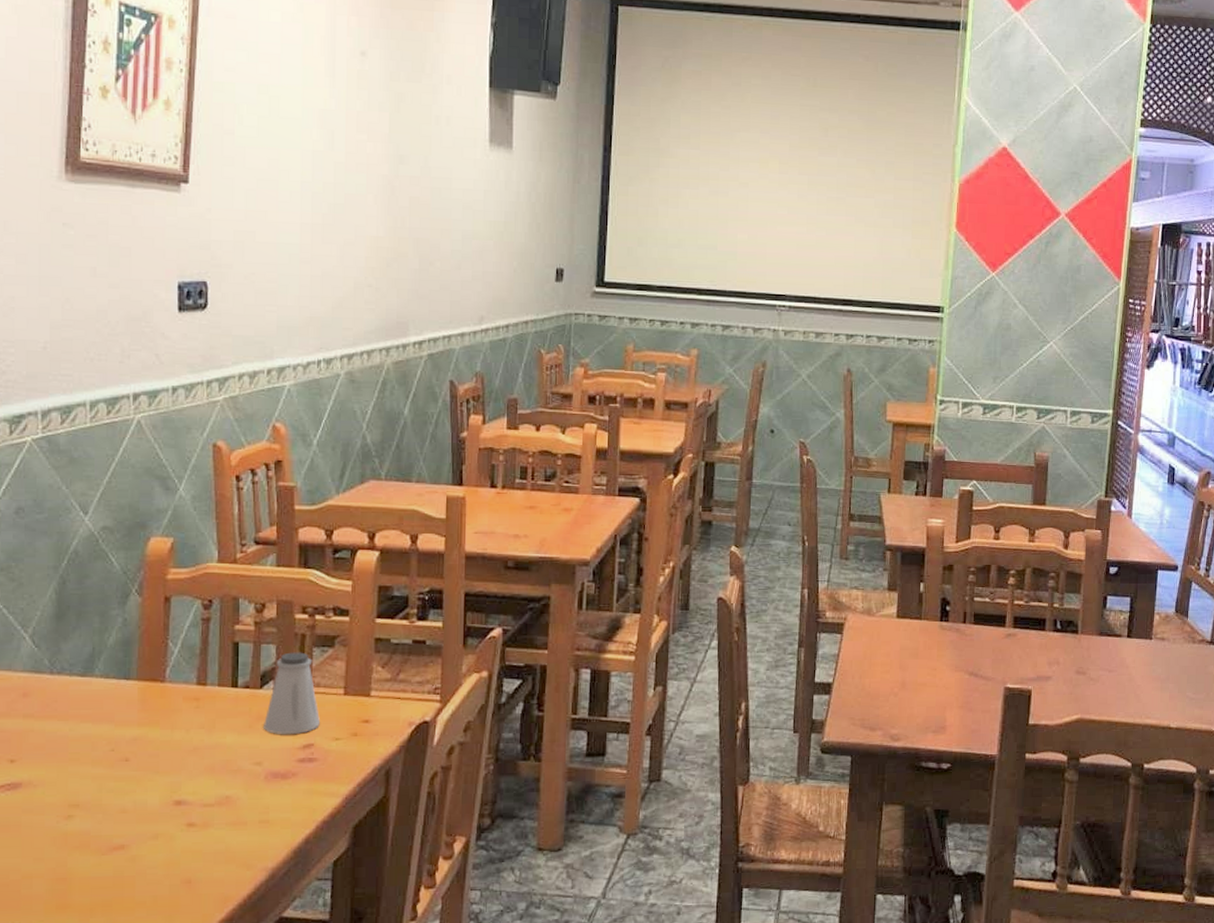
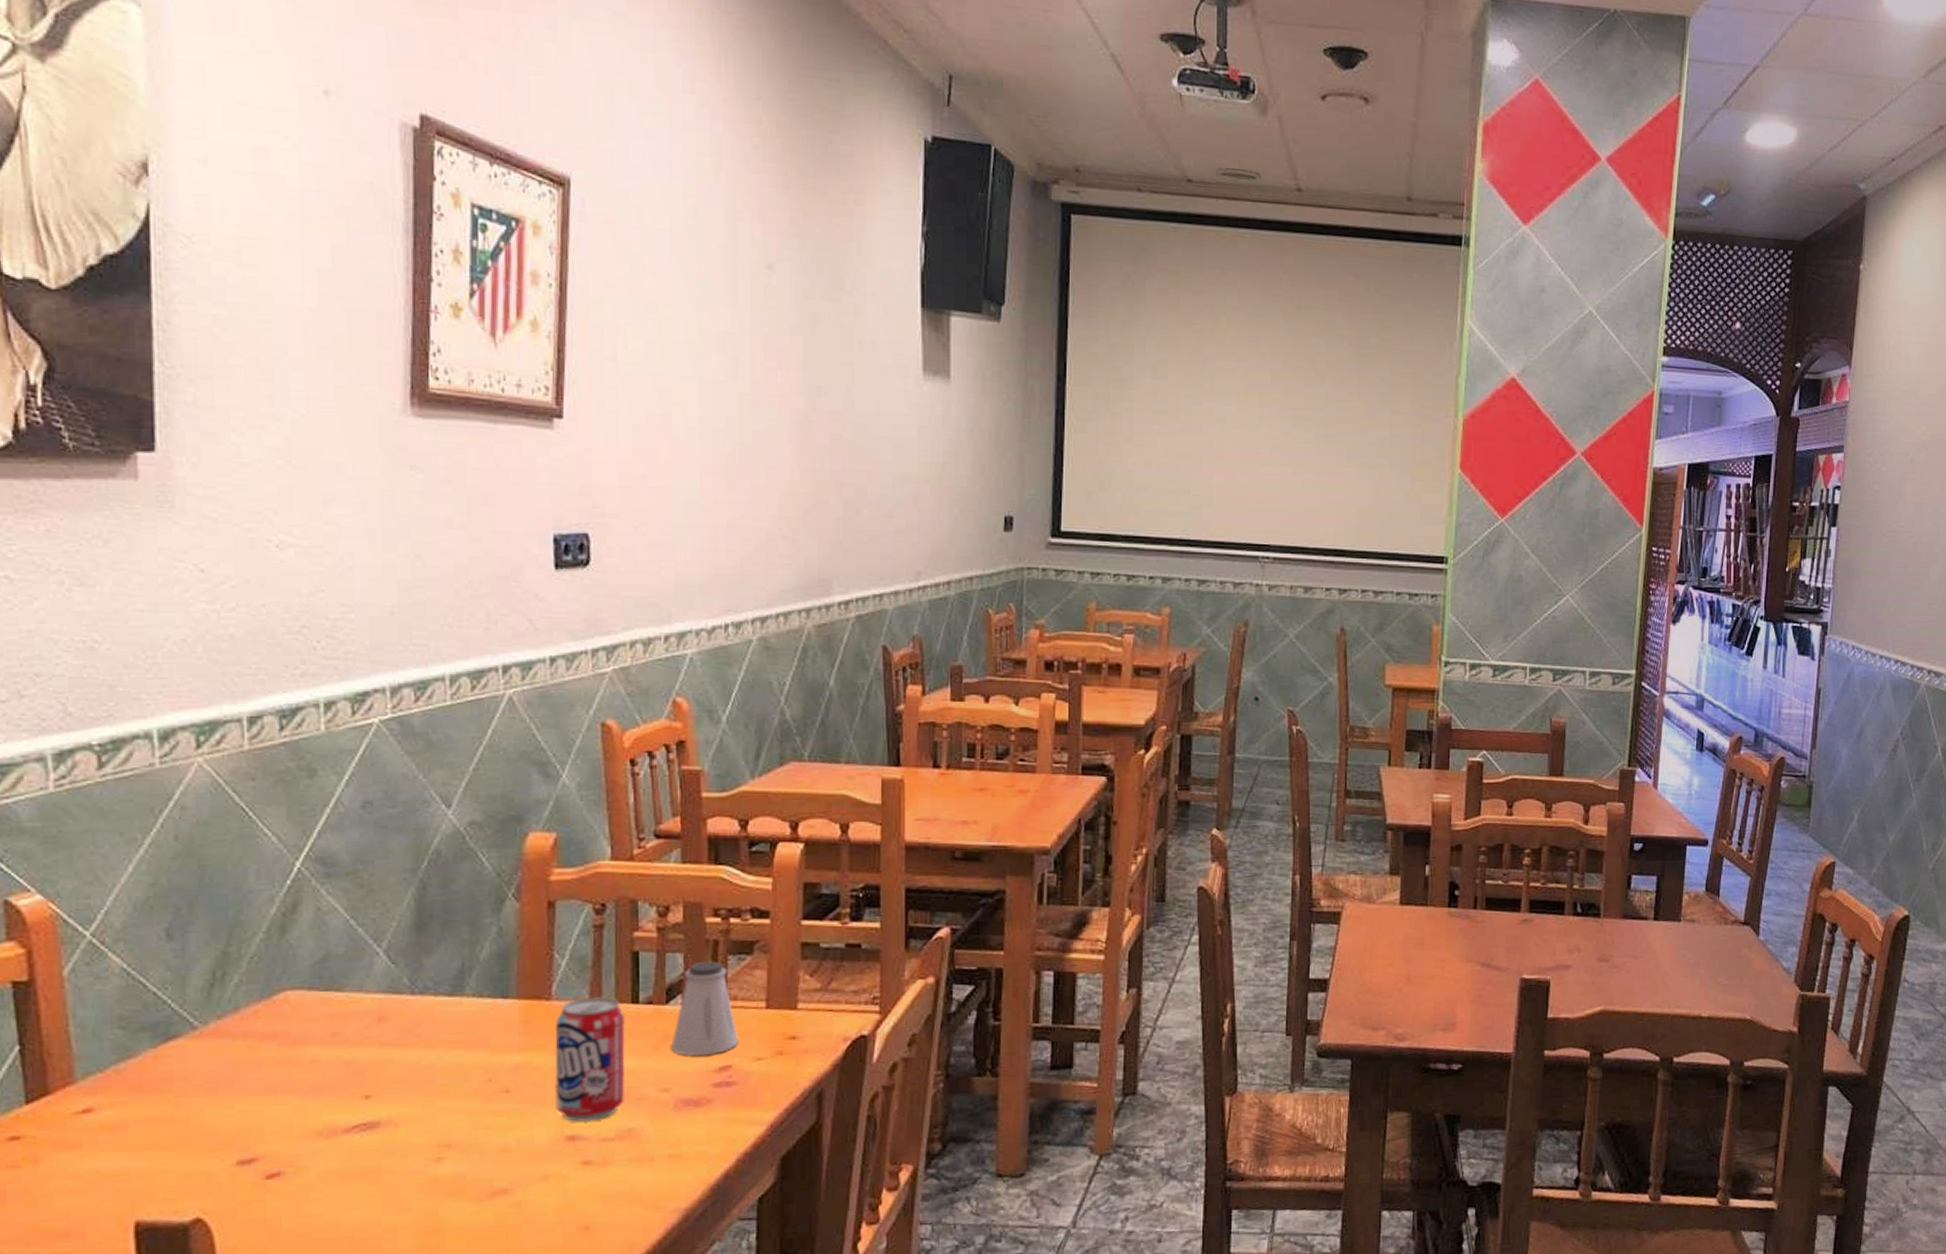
beverage can: none [166,680,227,790] -> present [555,996,626,1123]

